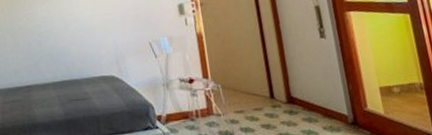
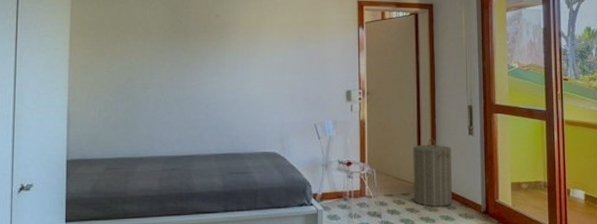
laundry hamper: none [258,45,313,121] -> present [413,138,453,207]

